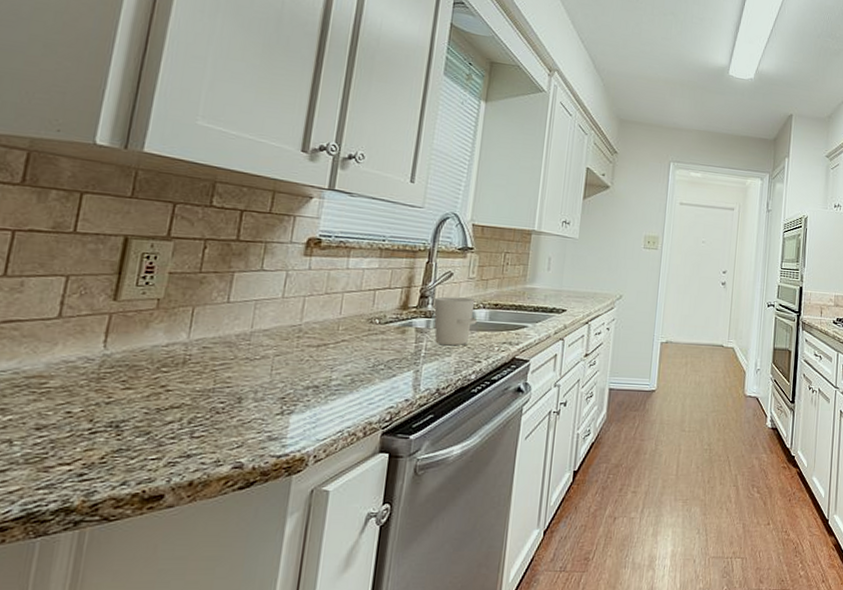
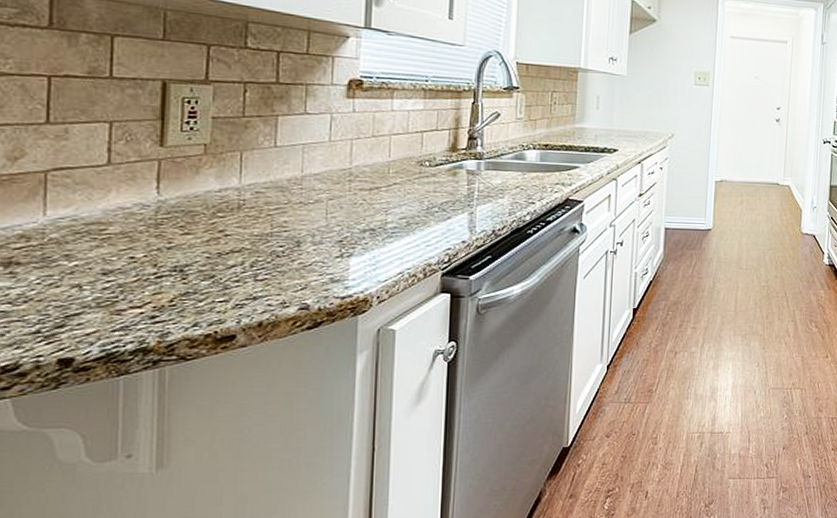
cup: present [434,296,478,346] -> none [483,138,529,188]

